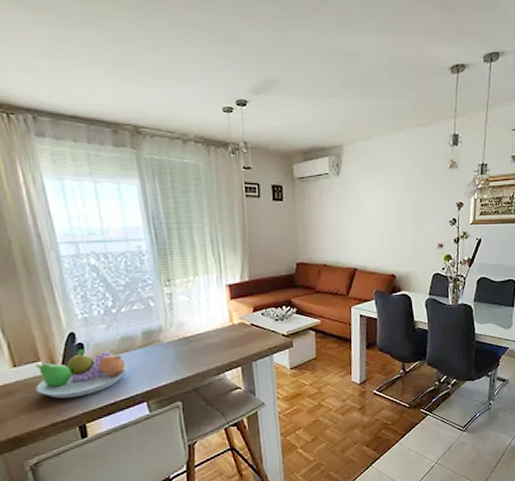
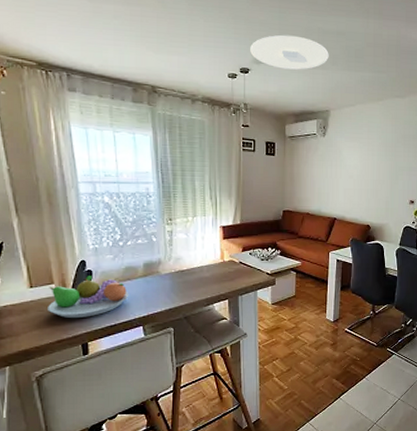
ceiling light: none [246,58,338,99] -> present [250,35,329,70]

